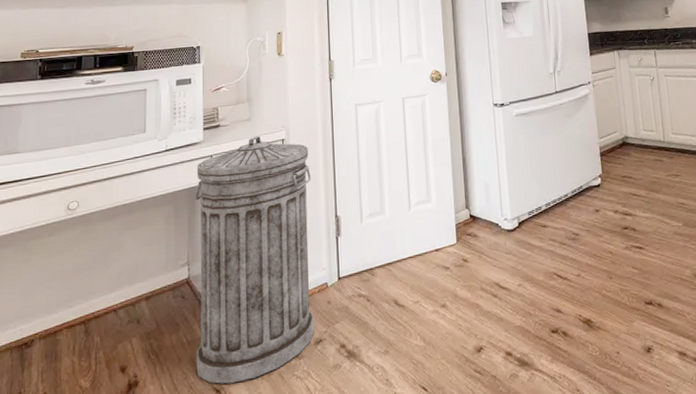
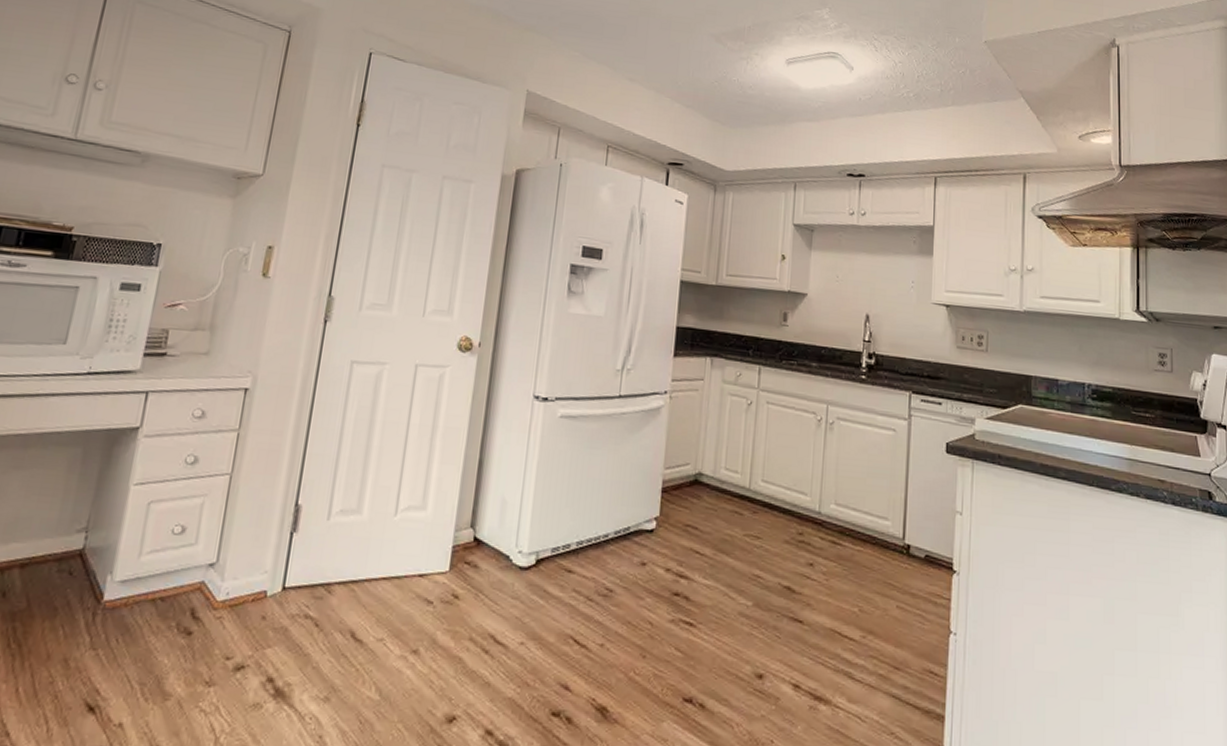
trash can: present [194,135,314,384] -> none [68,377,278,702]

